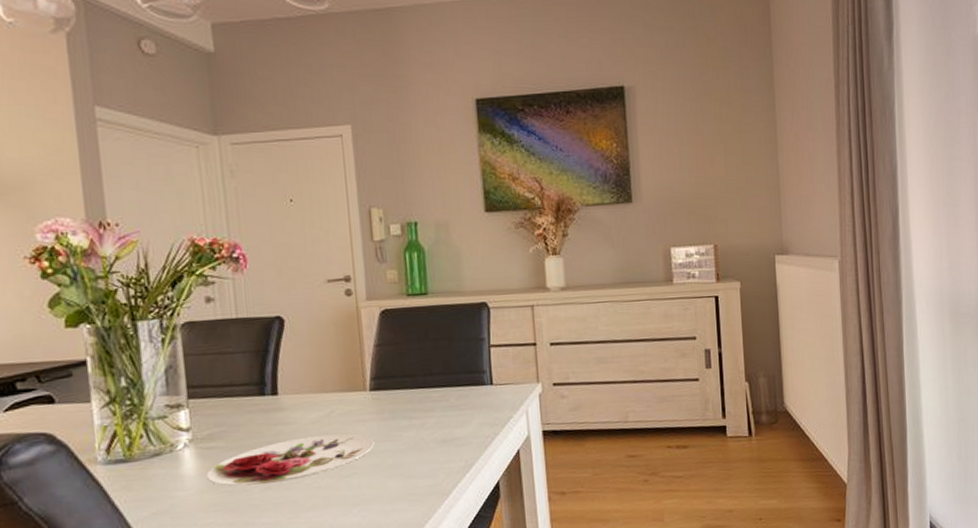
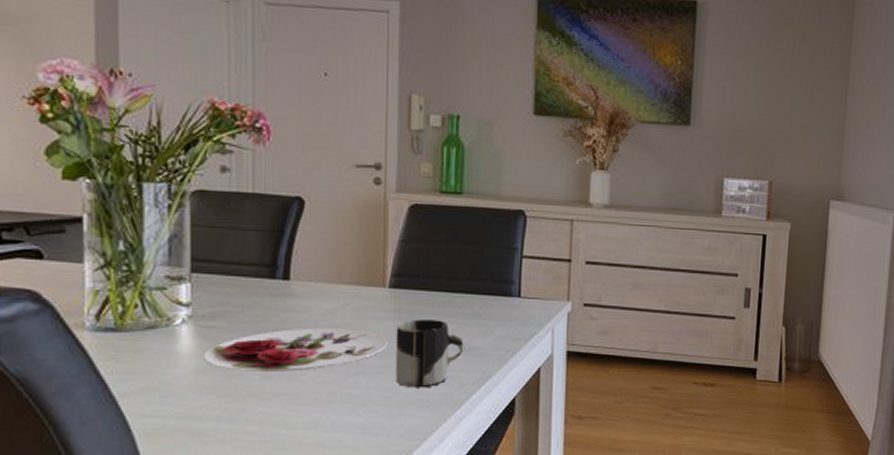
cup: none [380,415,447,484] -> present [395,319,465,388]

